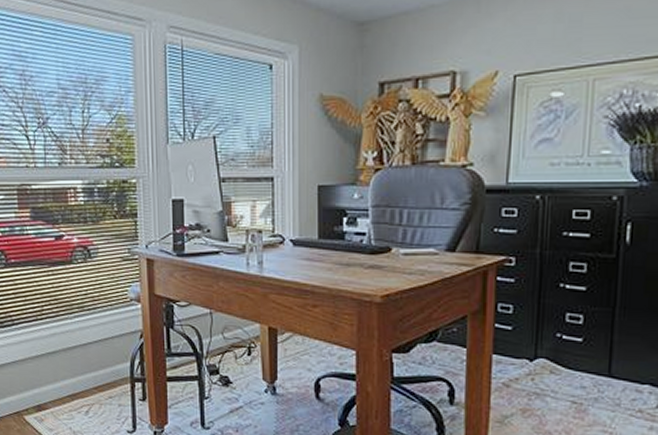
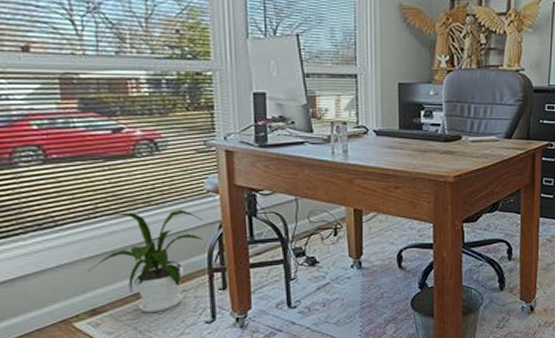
house plant: none [35,316,126,415] -> present [88,209,203,313]

